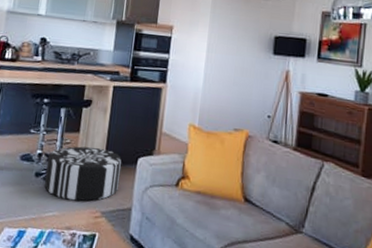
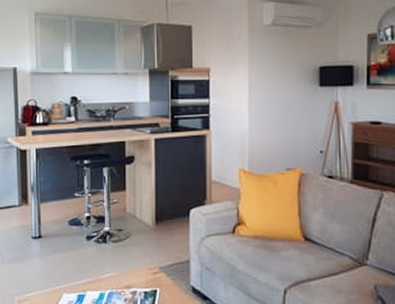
pouf: present [44,146,122,202] -> none [96,203,174,260]

